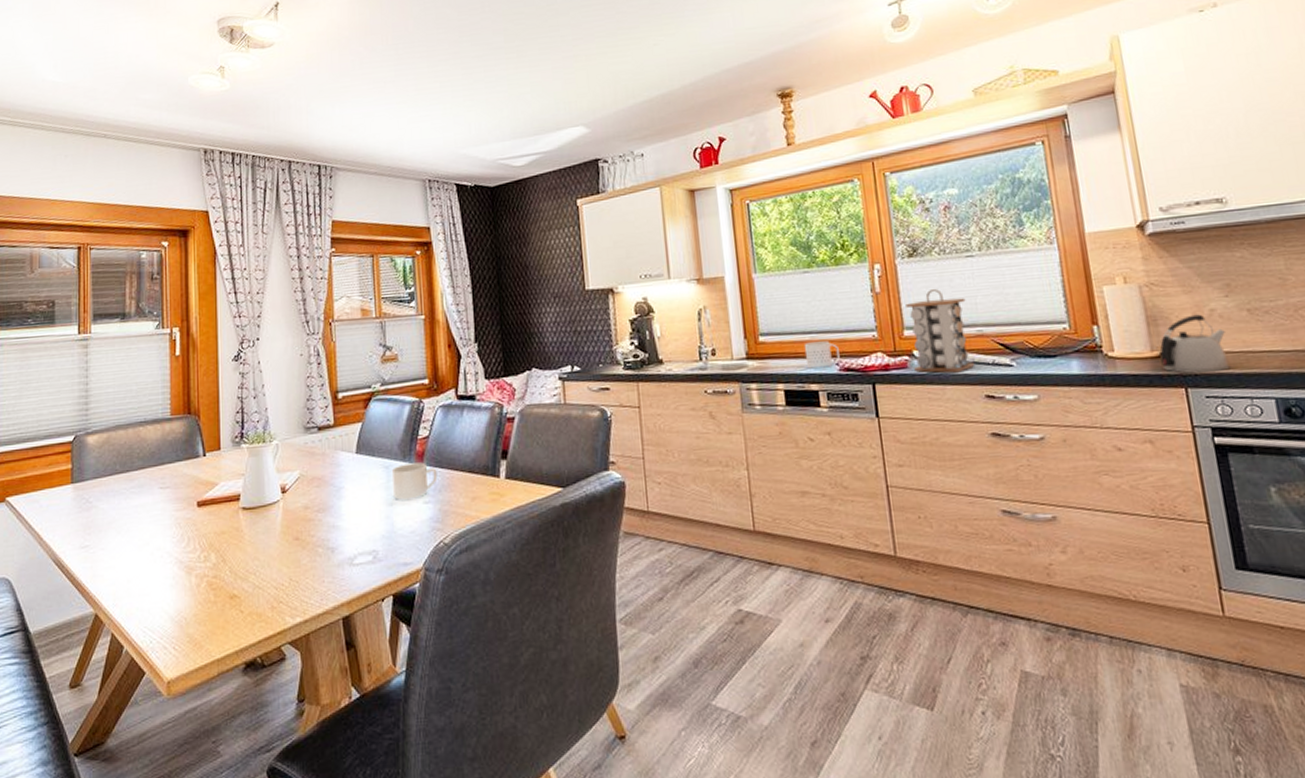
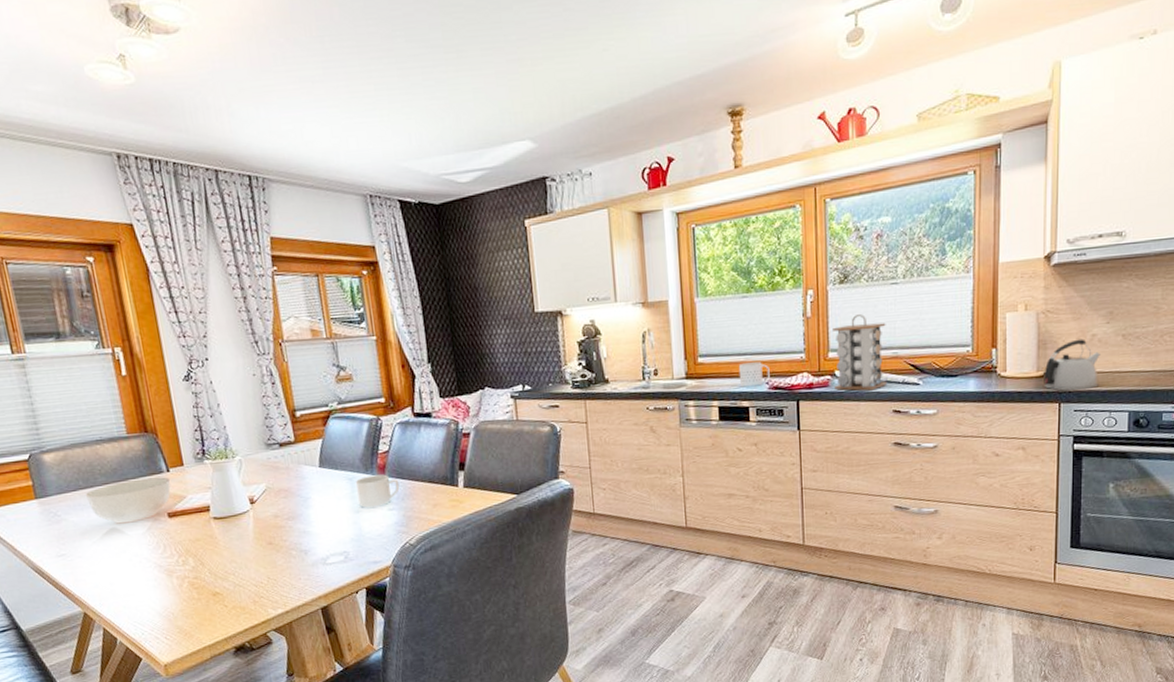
bowl: none [119,462,205,513] -> present [85,477,171,524]

